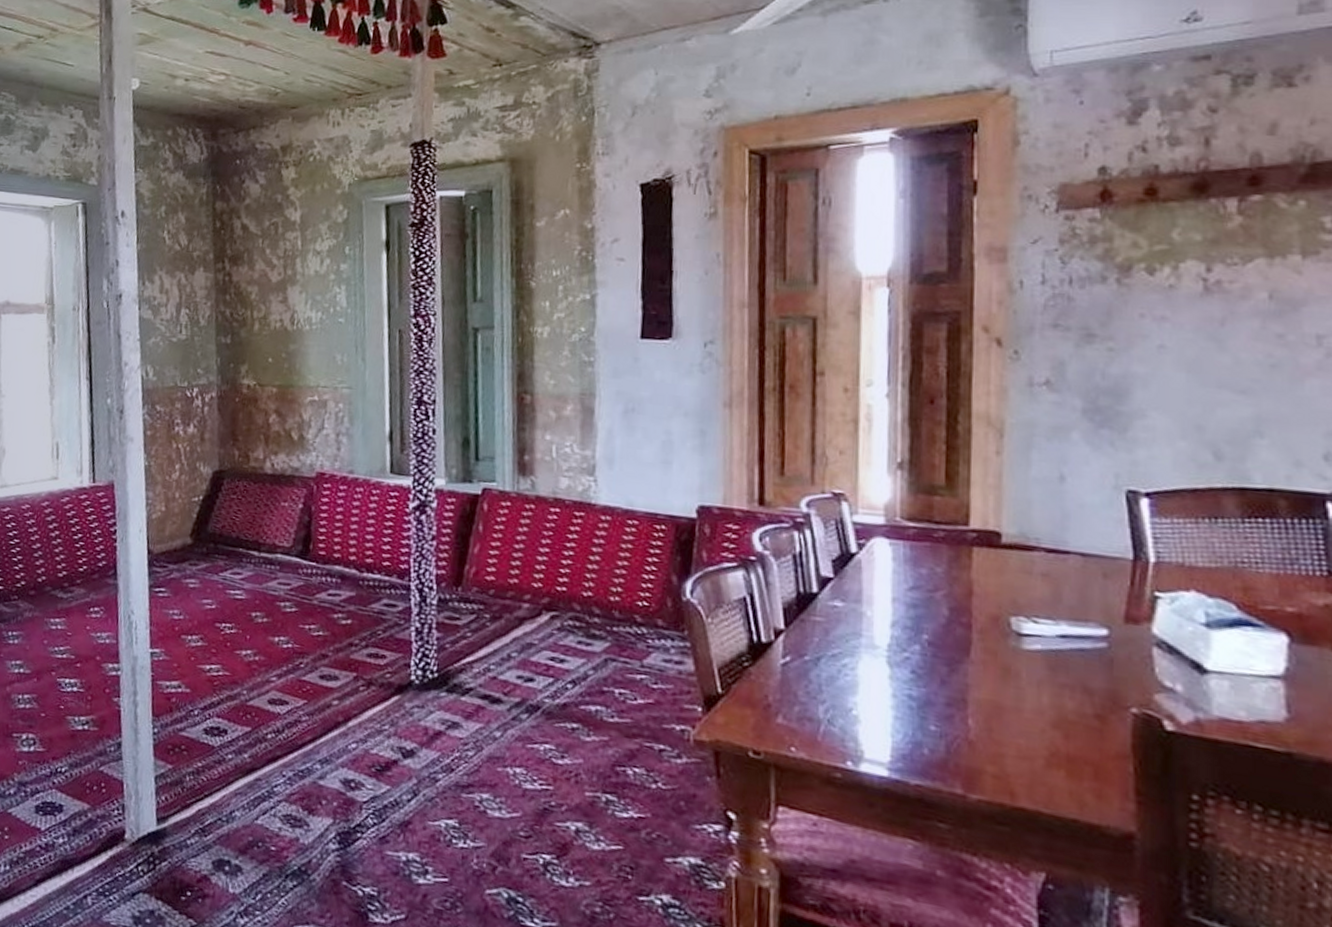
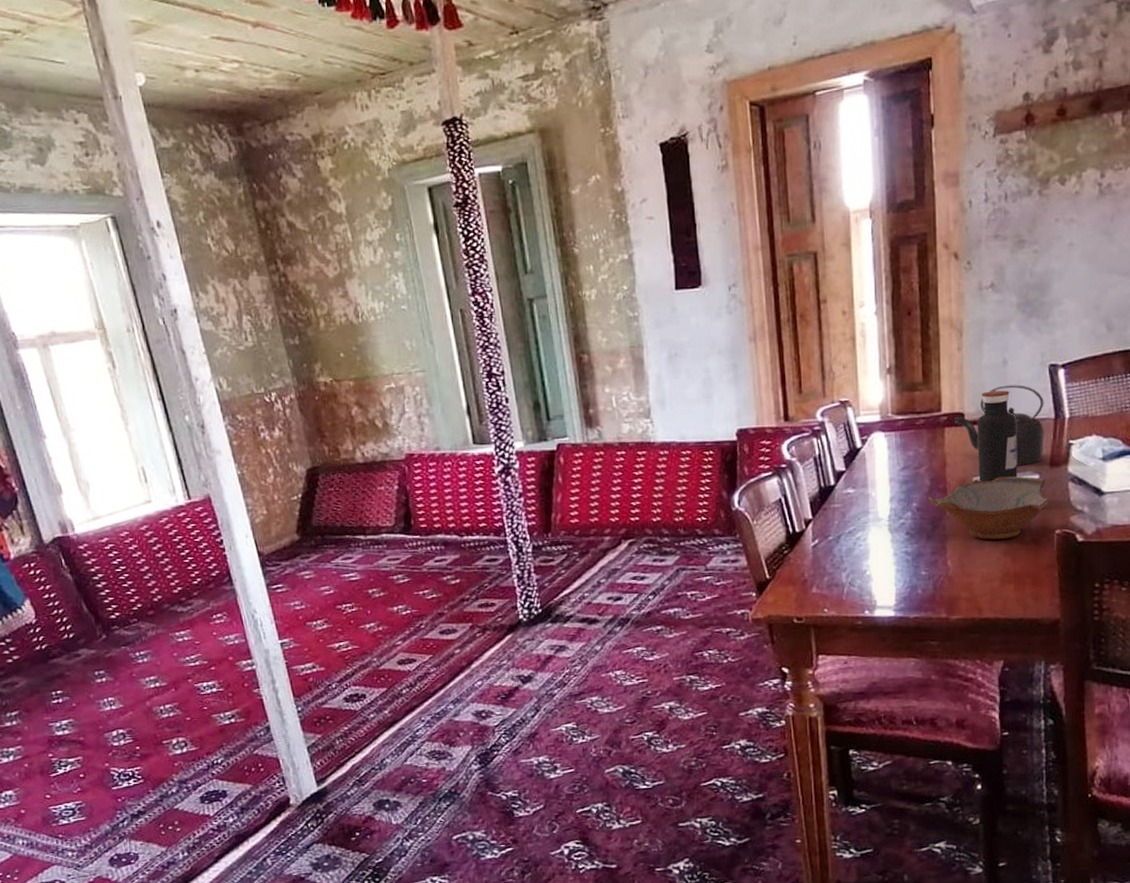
bowl: none [945,619,1123,707] -> present [929,476,1049,540]
kettle: none [986,506,1118,614] -> present [953,385,1044,466]
water bottle: none [1018,510,1077,627] -> present [977,390,1018,482]

